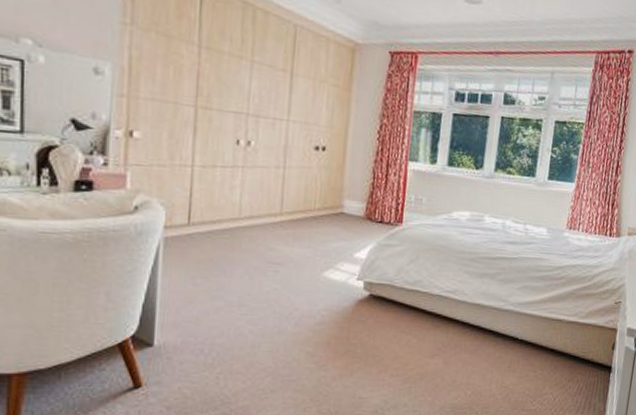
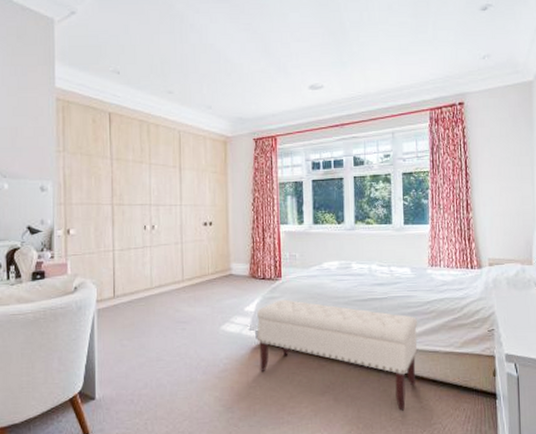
bench: none [364,248,546,379] -> present [257,299,418,411]

